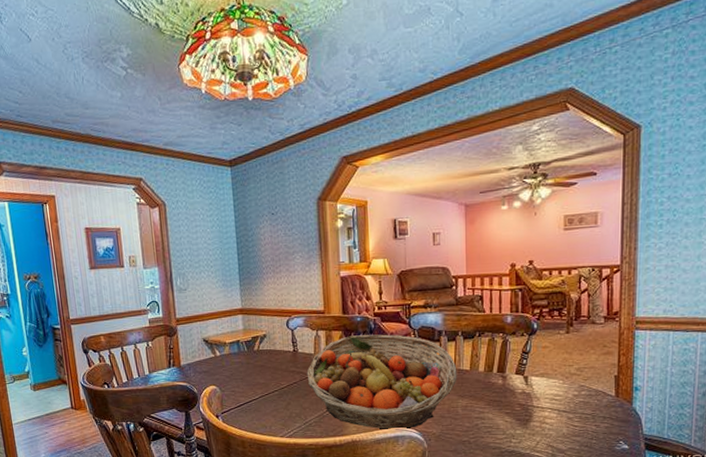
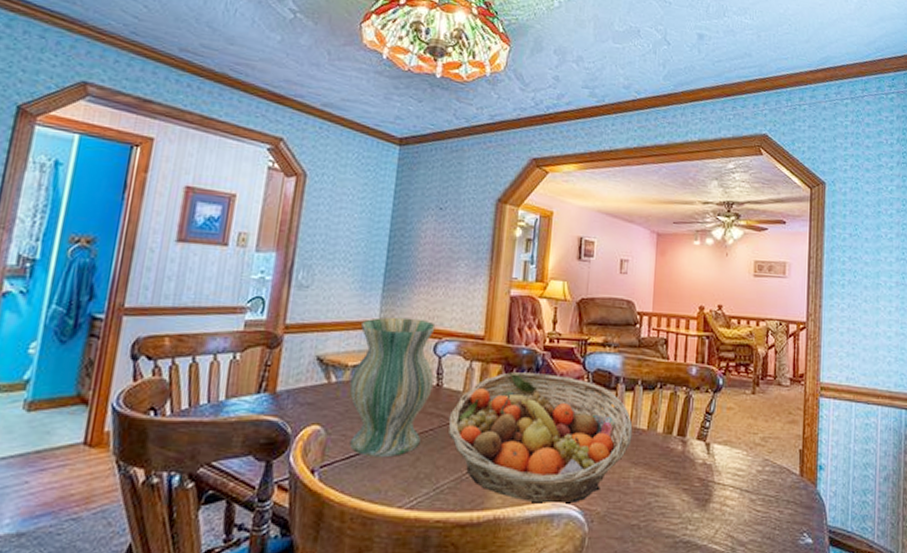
vase: none [229,303,291,405] -> present [349,317,436,458]

